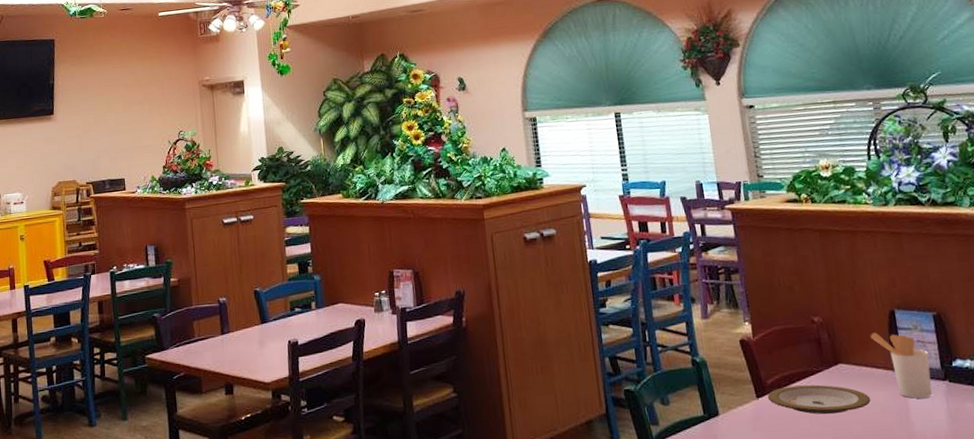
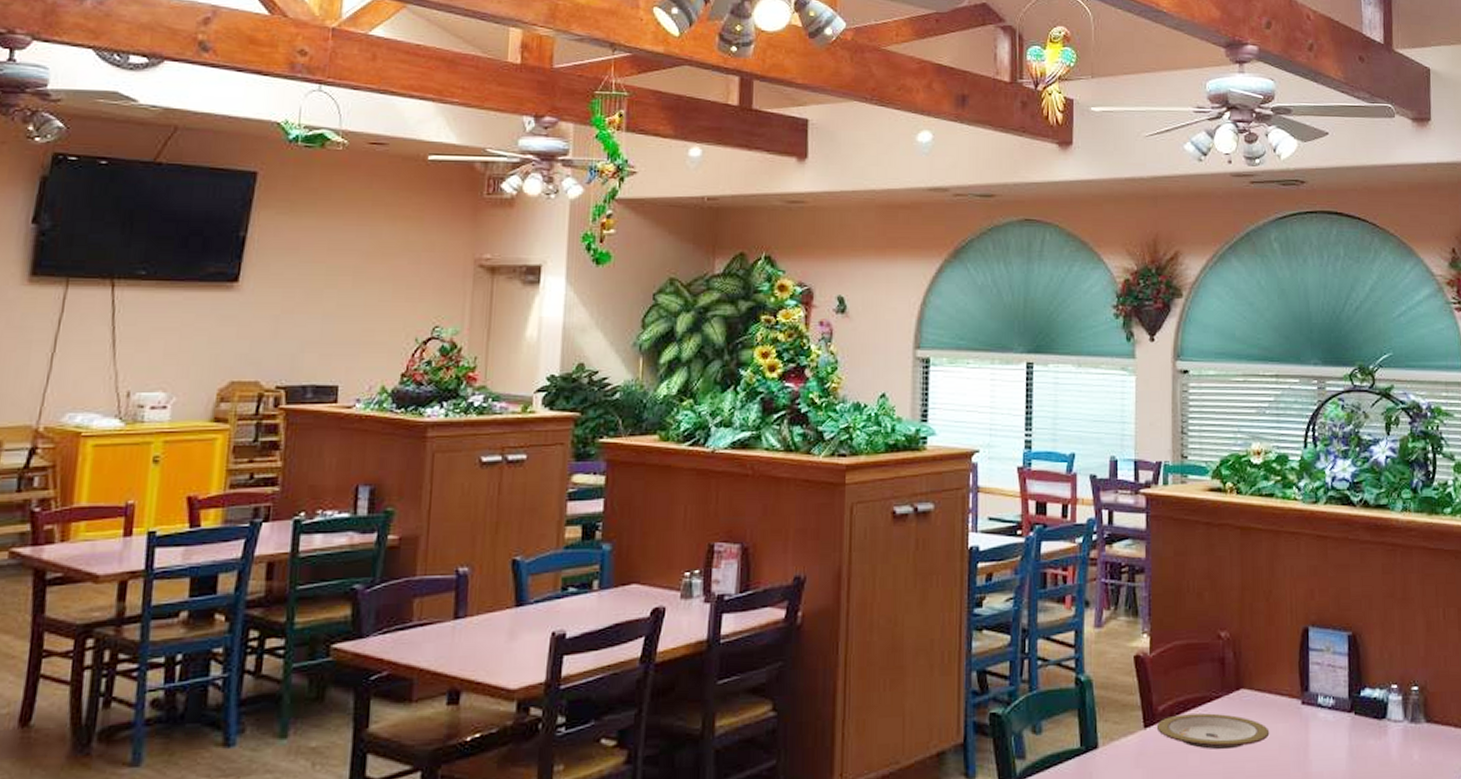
utensil holder: present [870,332,933,398] -> none [1279,653,1338,733]

